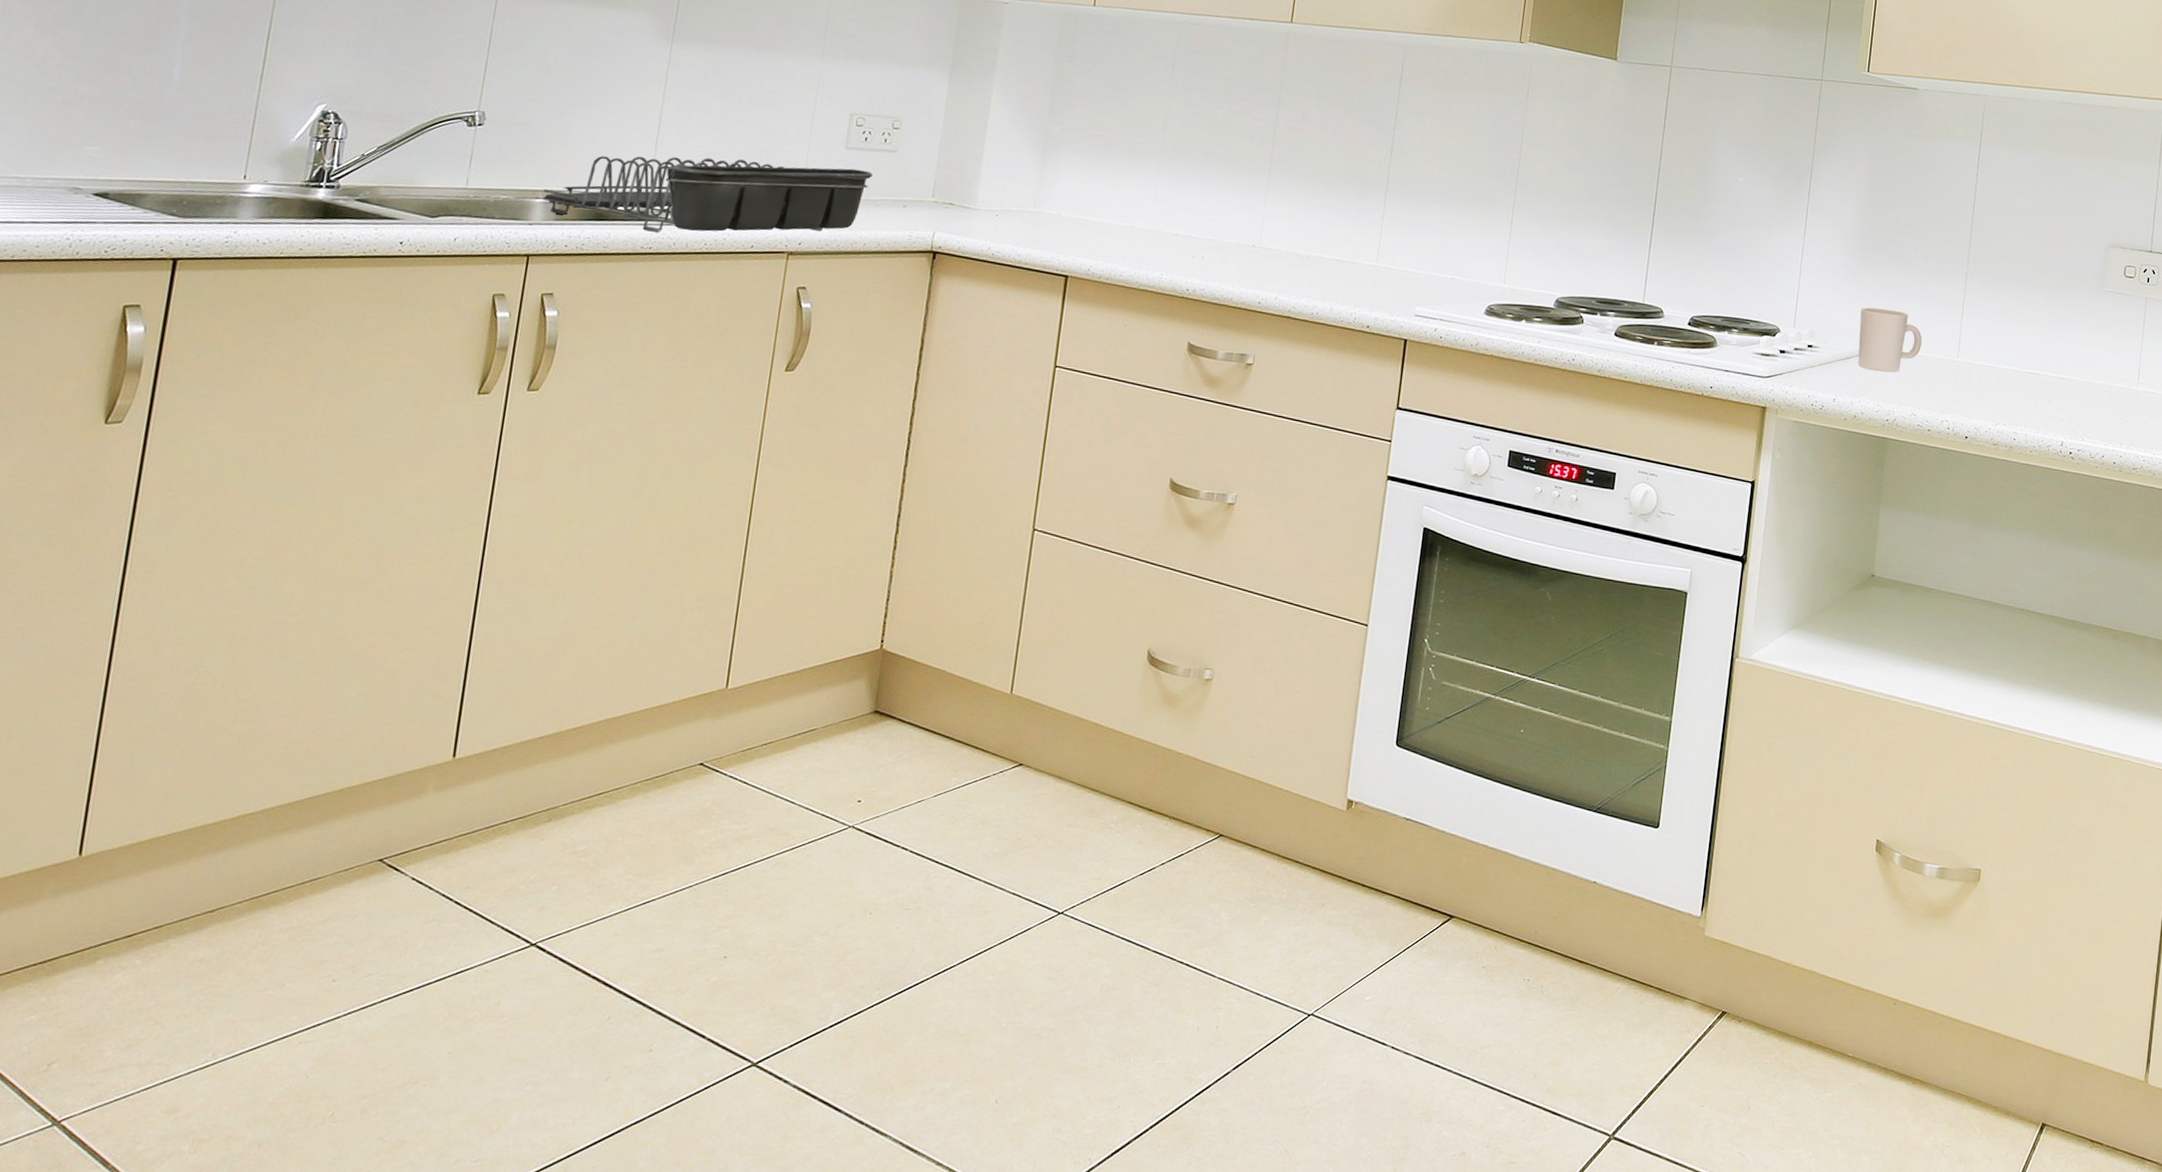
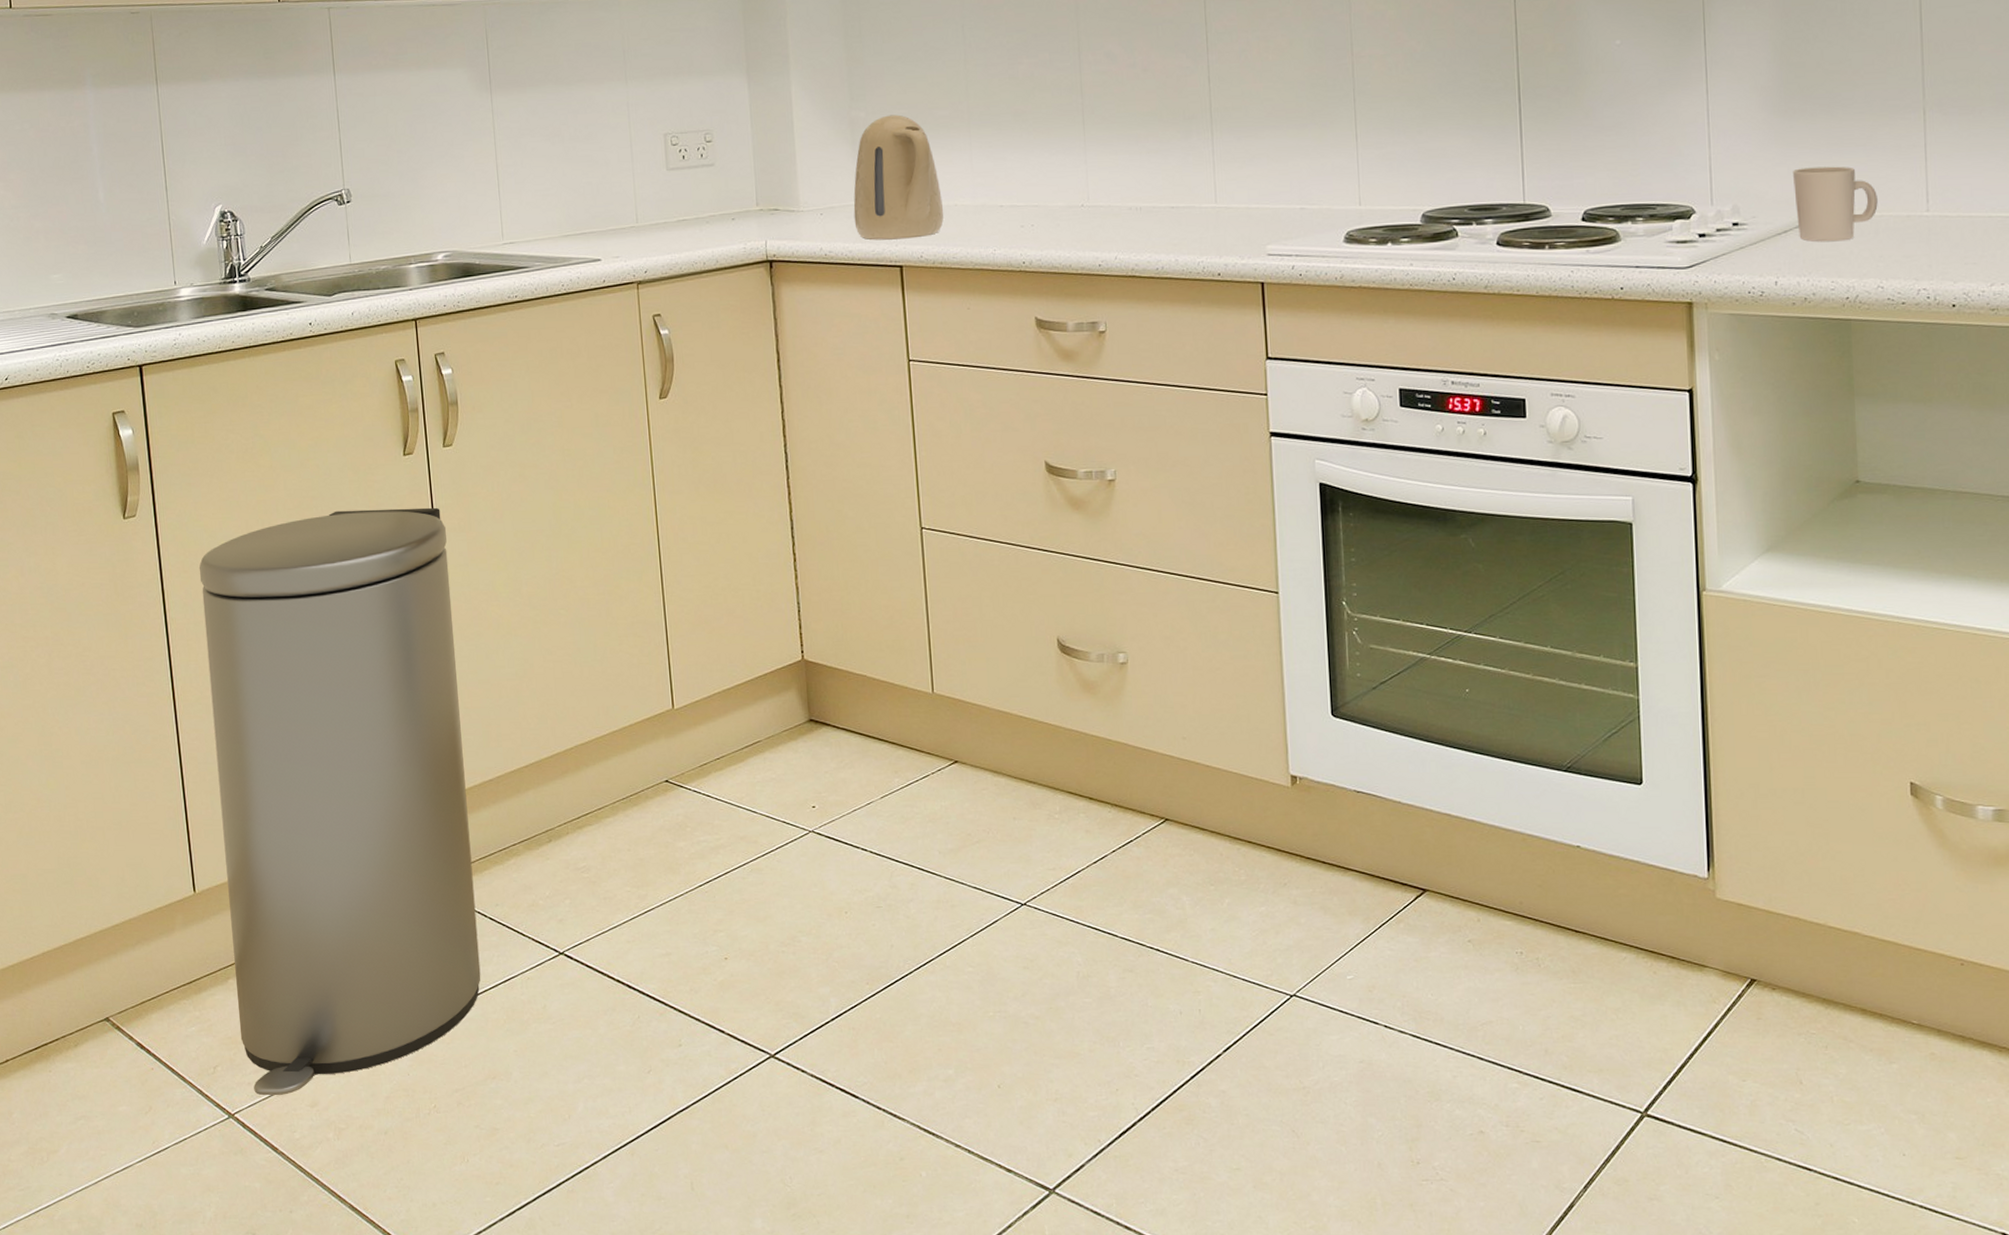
pedal bin: none [95,443,509,1100] -> present [199,507,481,1096]
dish rack: present [542,156,873,234] -> none [413,189,697,282]
kettle: none [1028,133,1121,252] -> present [853,114,944,241]

